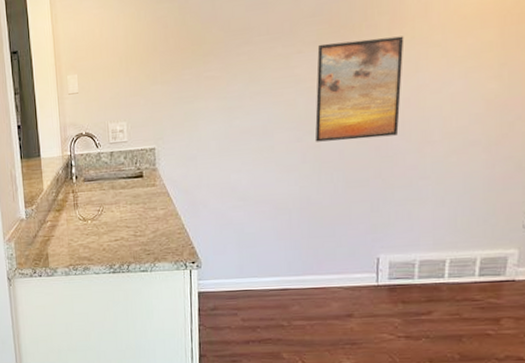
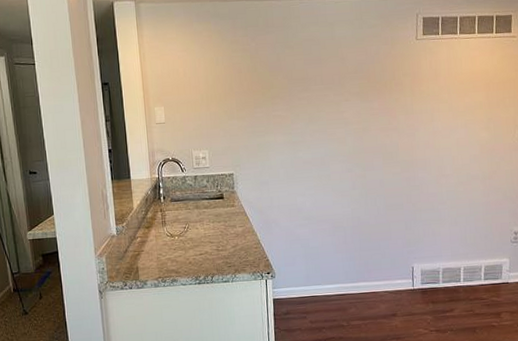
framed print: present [315,36,404,142] -> none [360,93,422,173]

